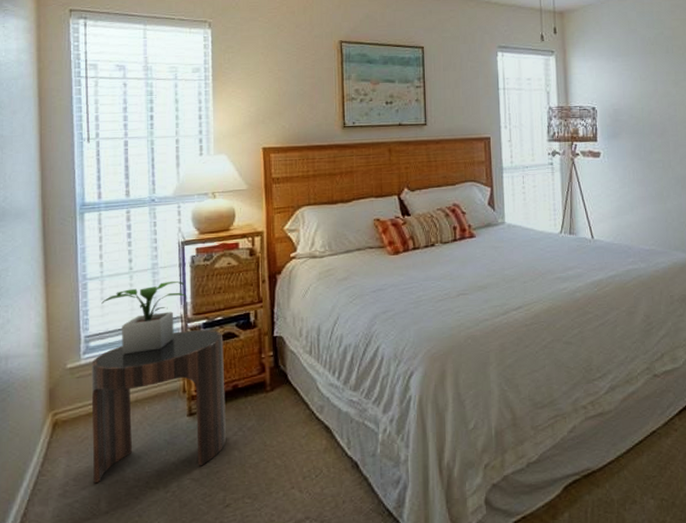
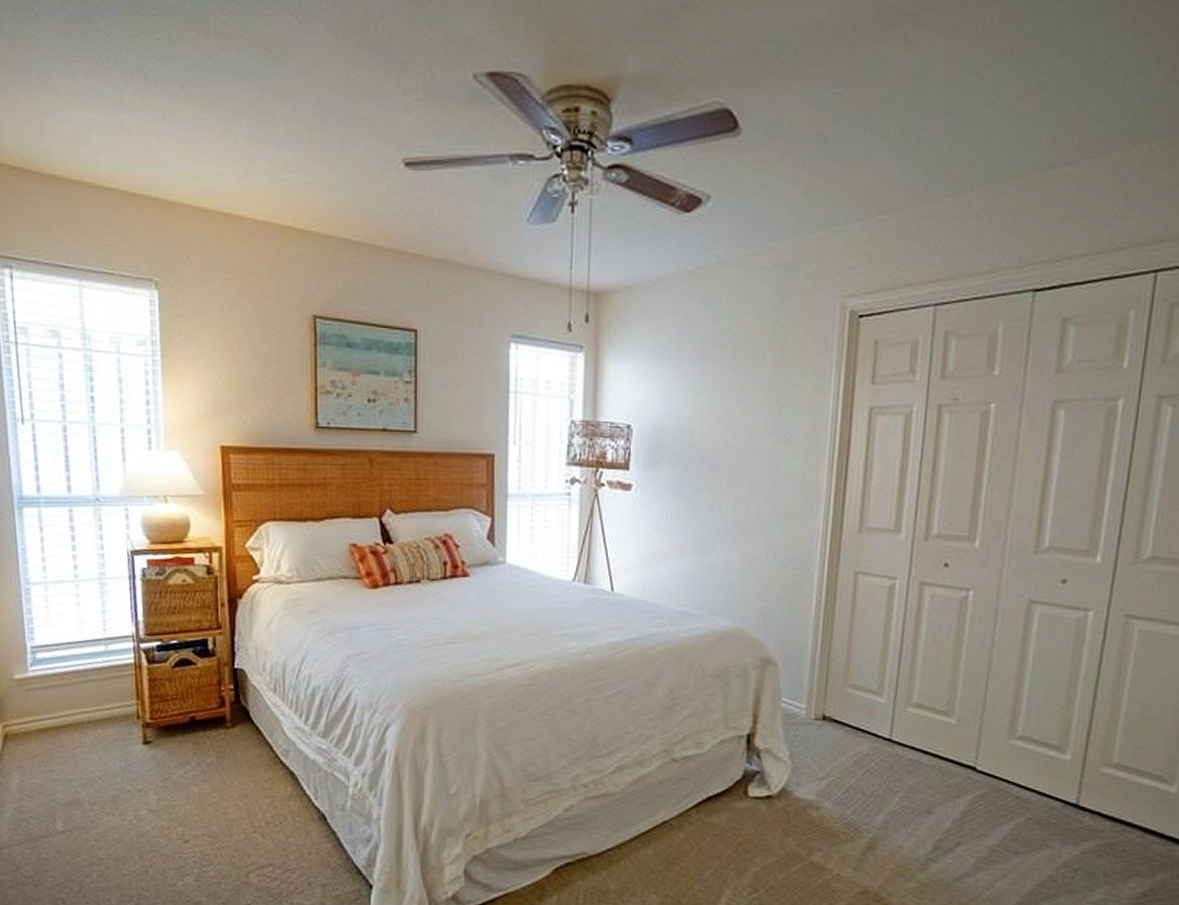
side table: present [91,329,226,484] -> none [39,651,184,802]
potted plant: present [101,281,187,355] -> none [46,594,139,671]

